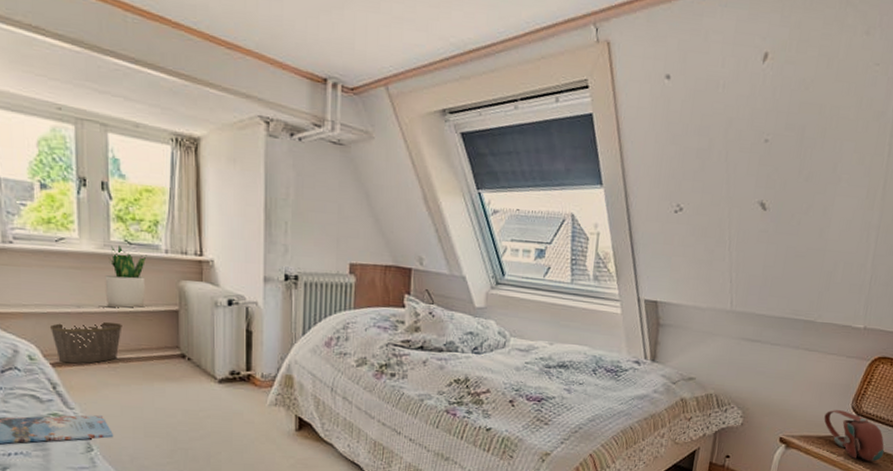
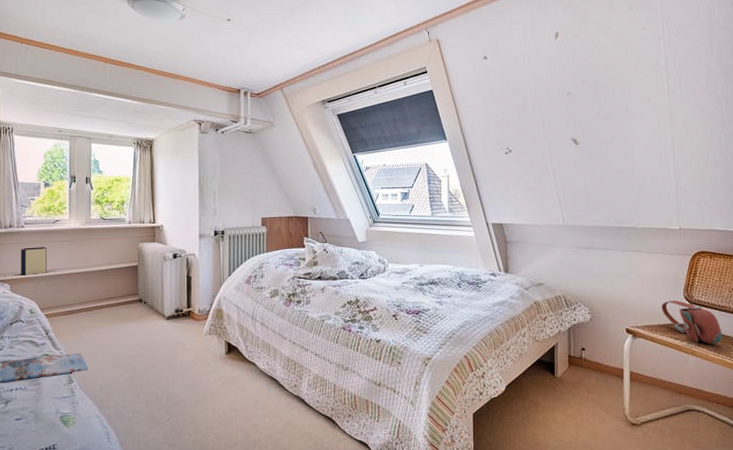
books: none [10,271,50,310] -> present [20,247,47,275]
basket: present [49,322,122,364] -> none [45,280,97,314]
planter: present [105,245,147,309] -> none [86,221,116,268]

